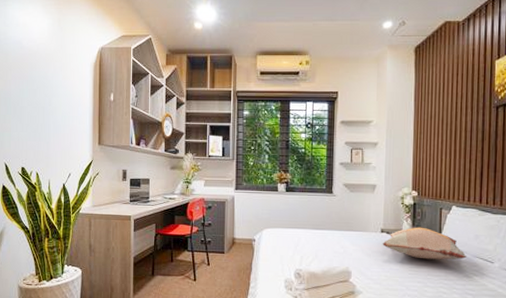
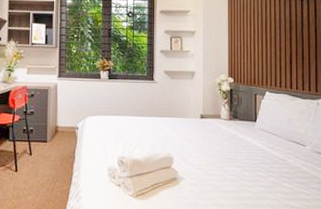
decorative pillow: present [382,227,467,260] -> none [202,112,281,144]

